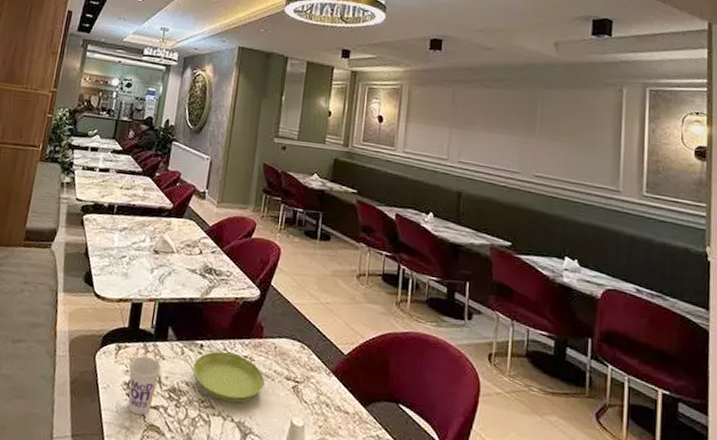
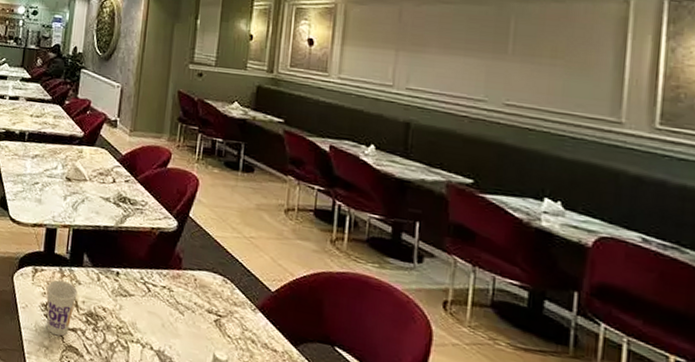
saucer: present [193,351,265,404] -> none [109,279,185,333]

